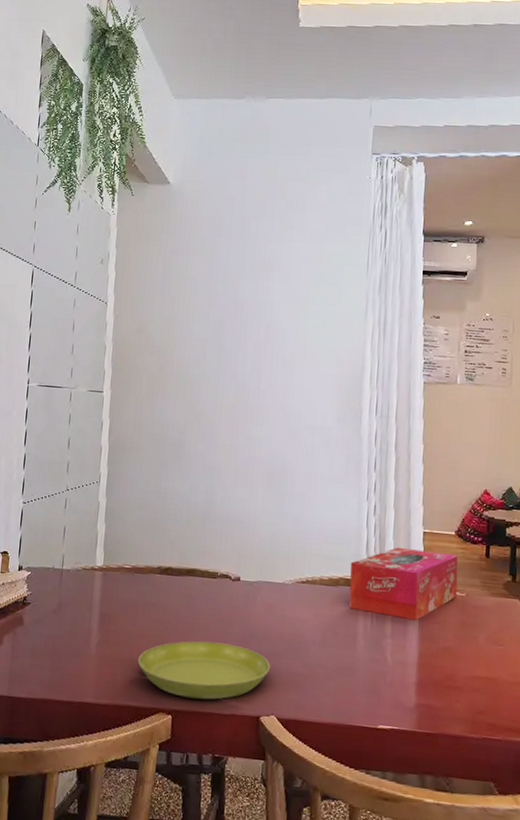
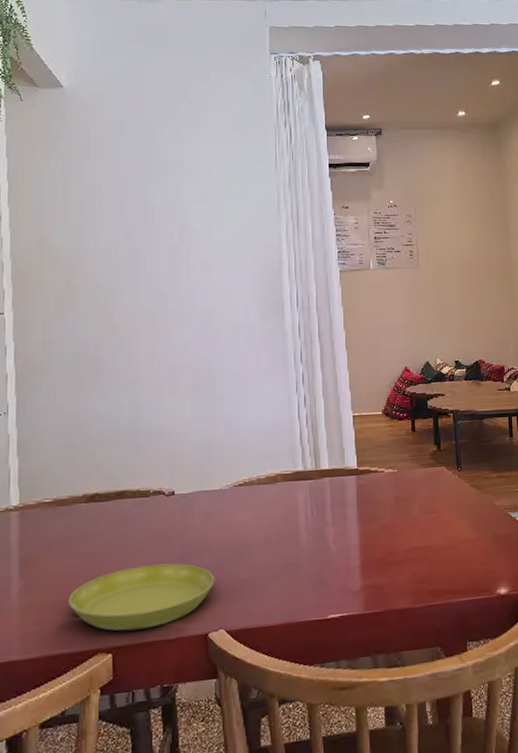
tissue box: present [349,547,458,621] -> none [286,433,390,505]

